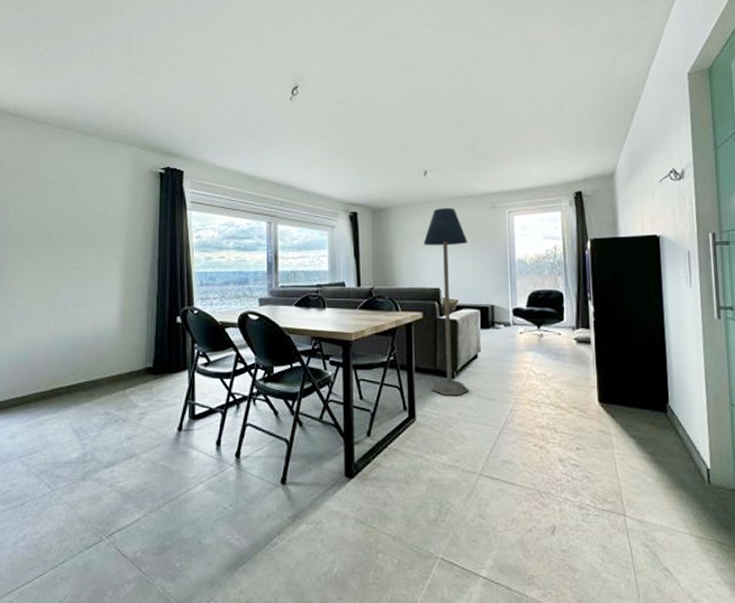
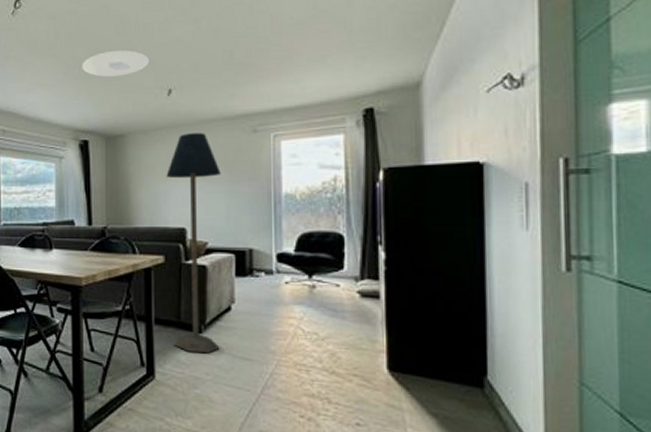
ceiling light: none [352,137,409,158] -> present [82,50,150,77]

